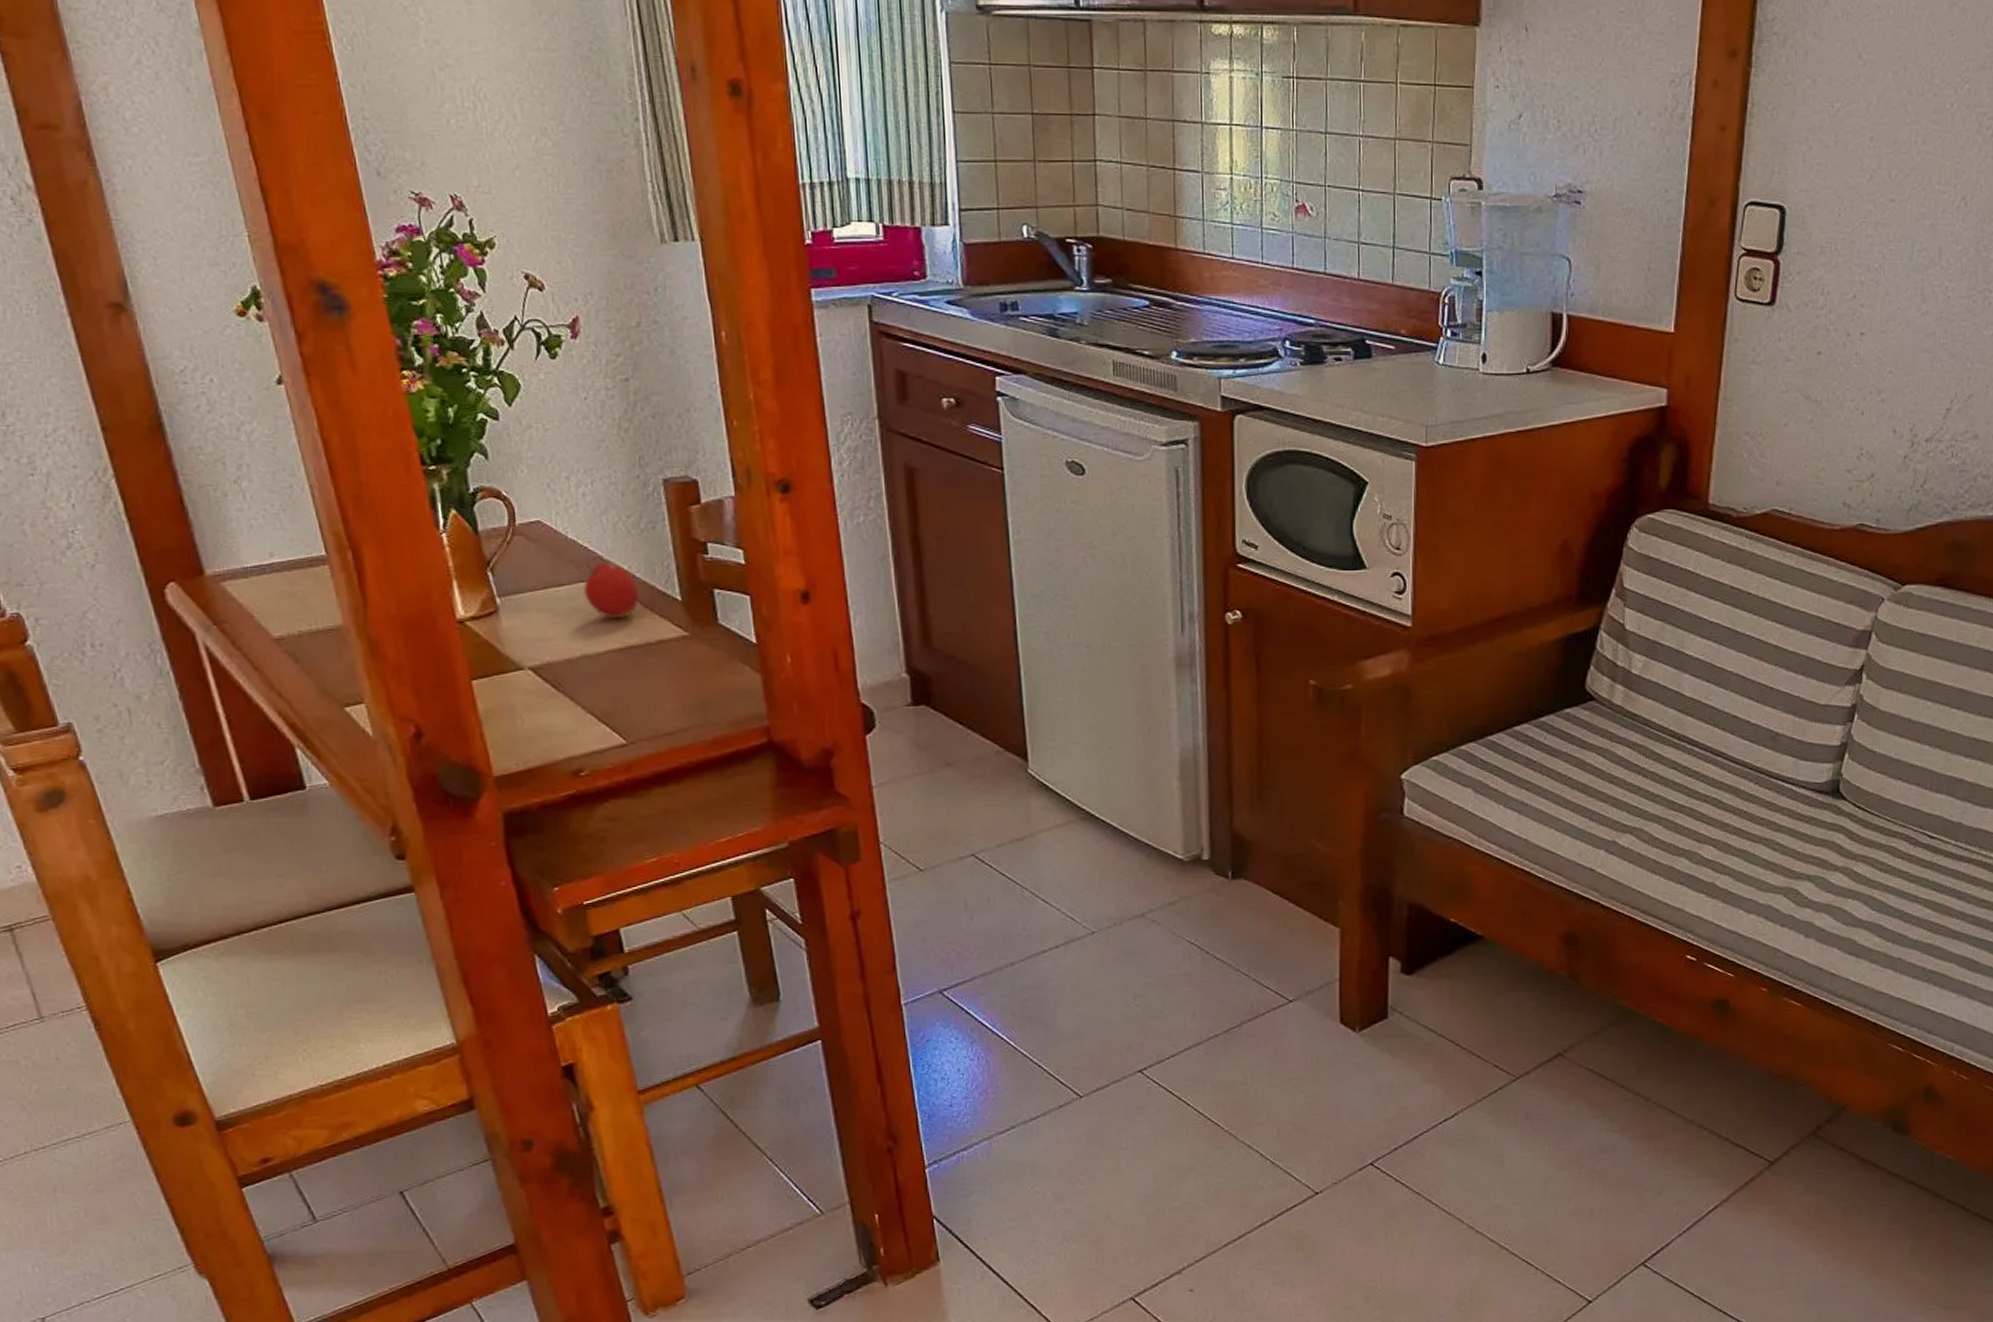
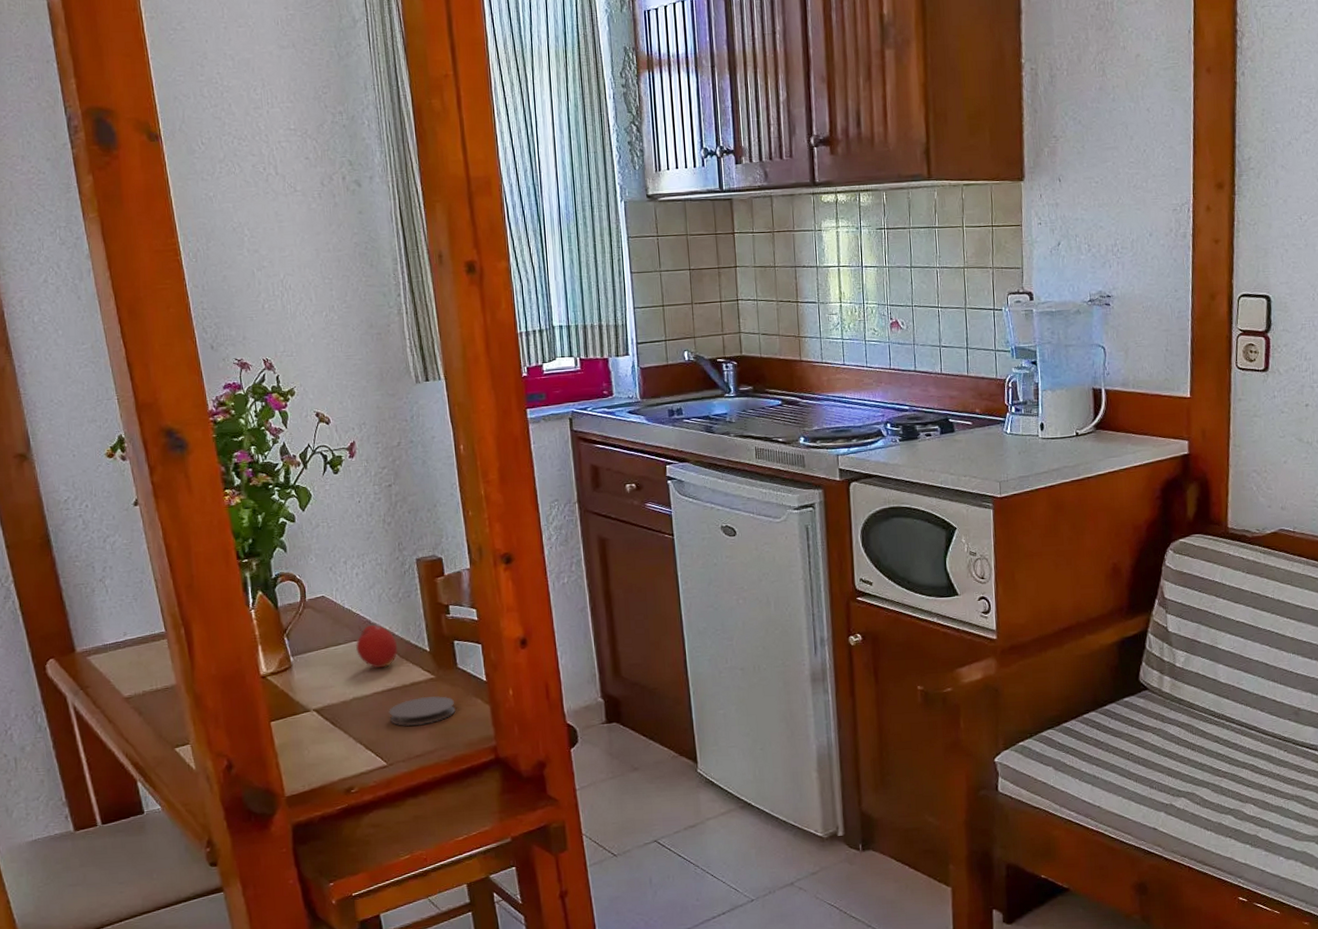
coaster: none [628,658,717,696] -> present [388,696,456,726]

